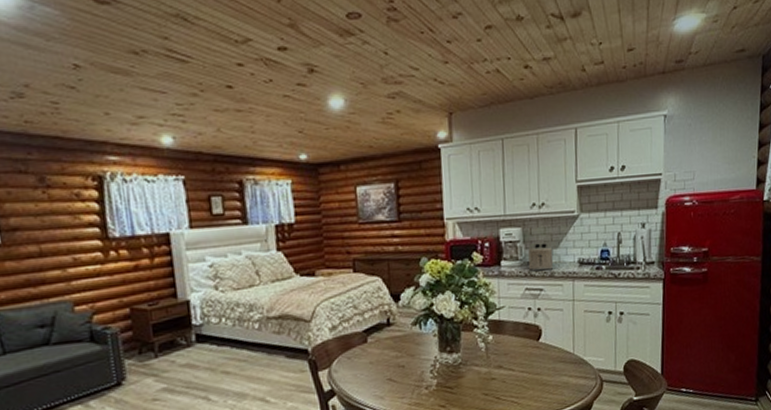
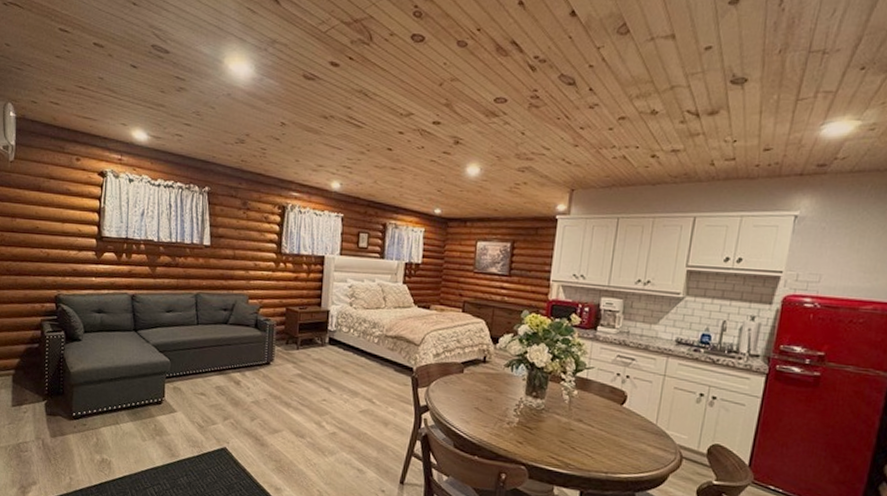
toaster: present [527,242,554,272] -> none [623,314,652,345]

